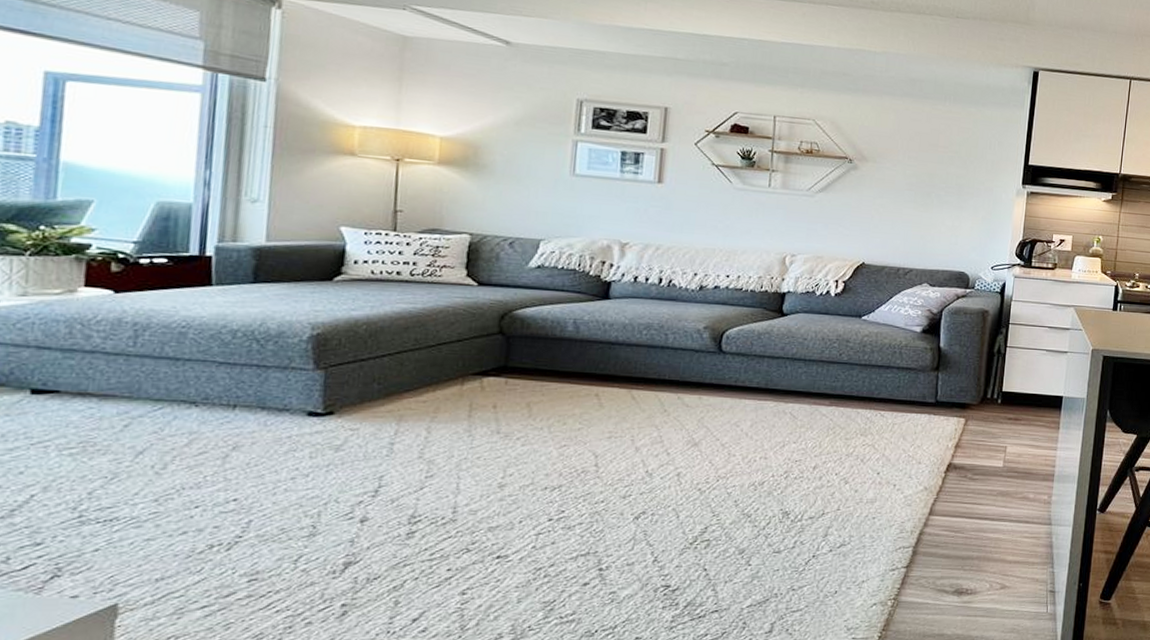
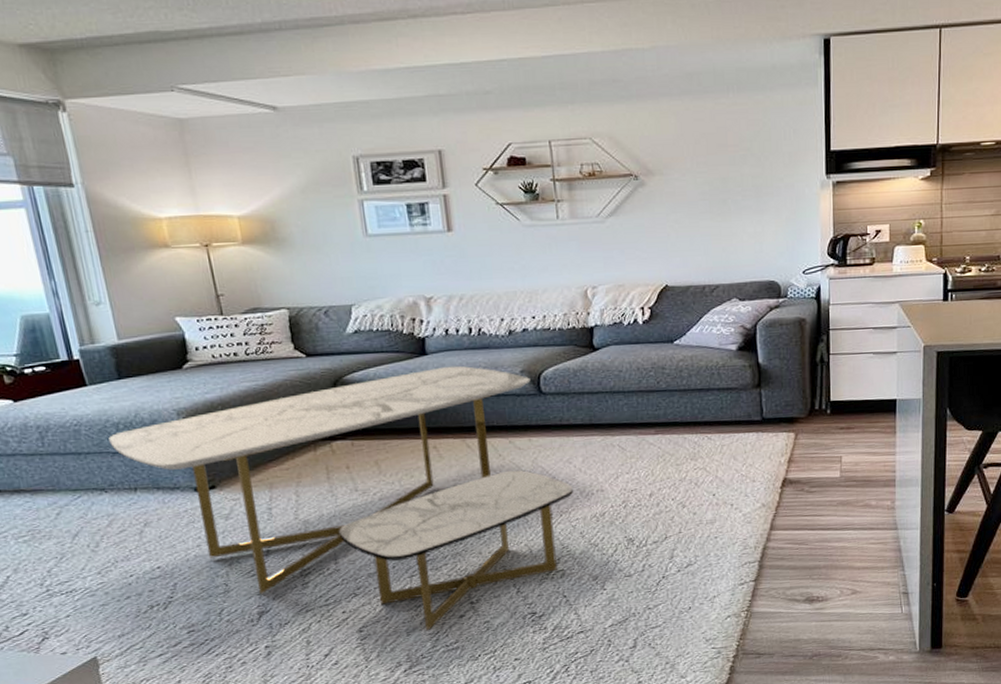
coffee table: none [219,313,736,597] -> present [109,365,573,630]

